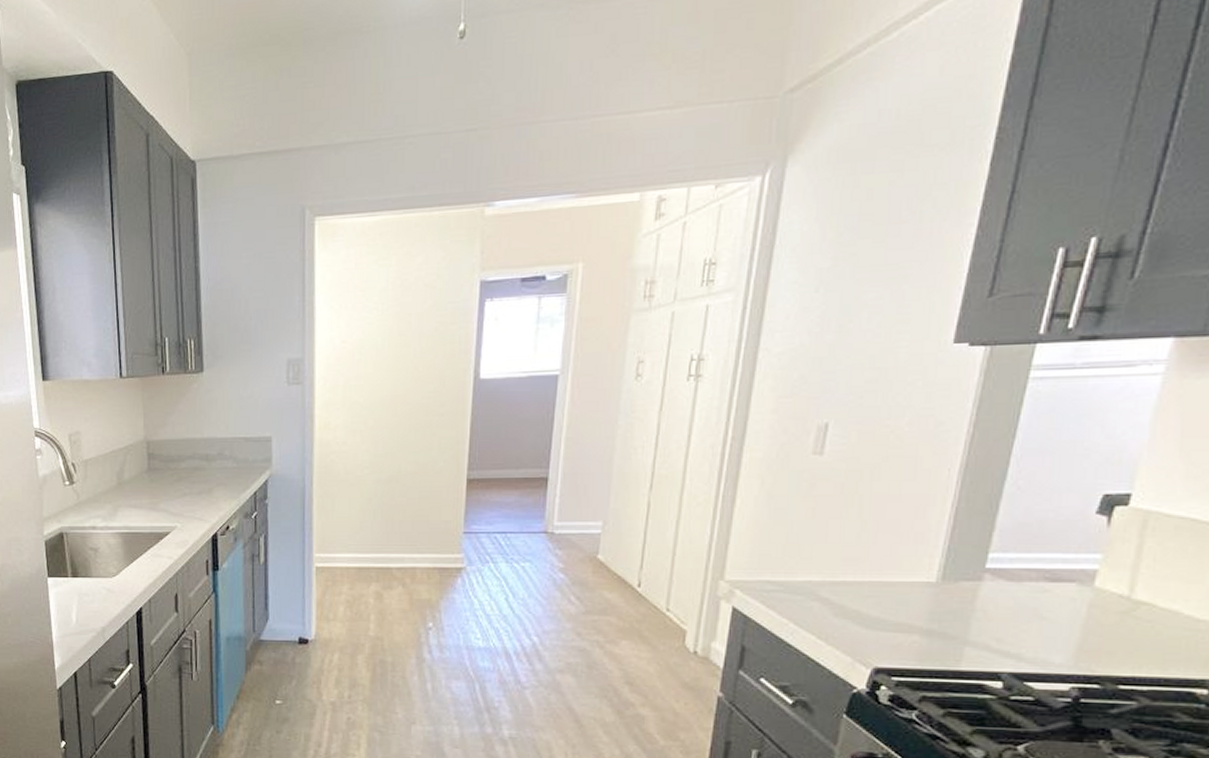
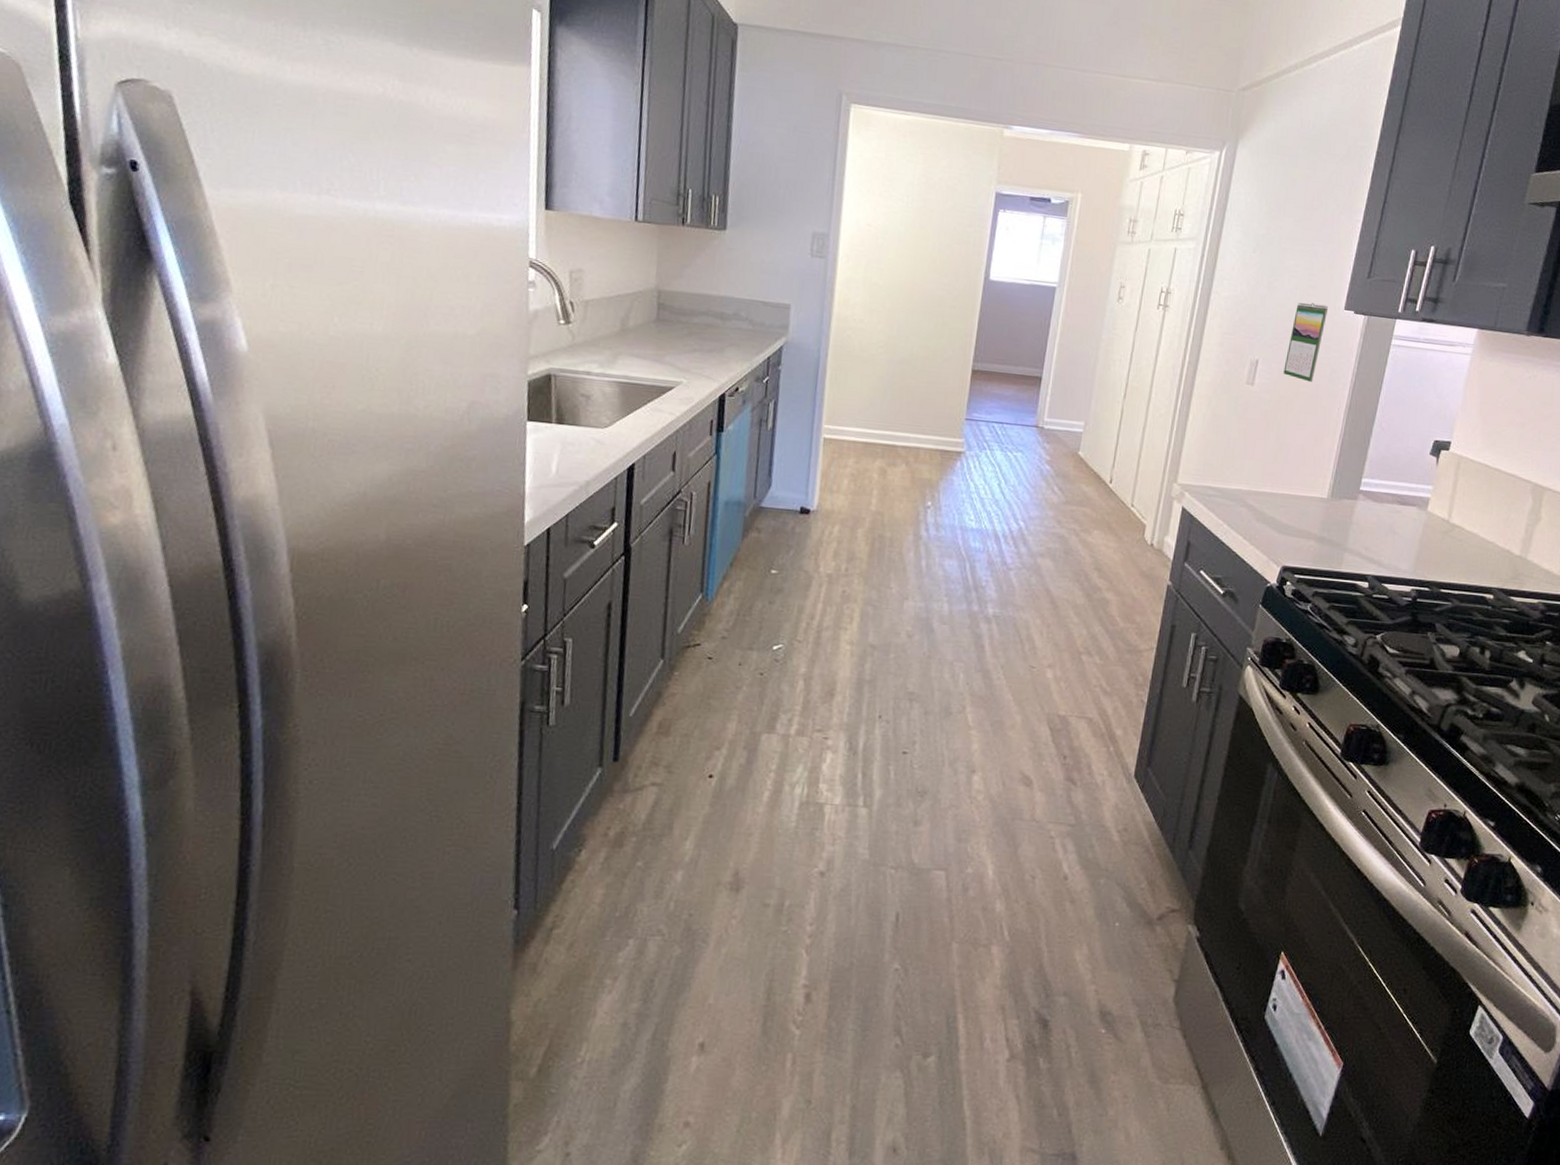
calendar: none [865,341,930,442] -> present [1283,302,1329,383]

